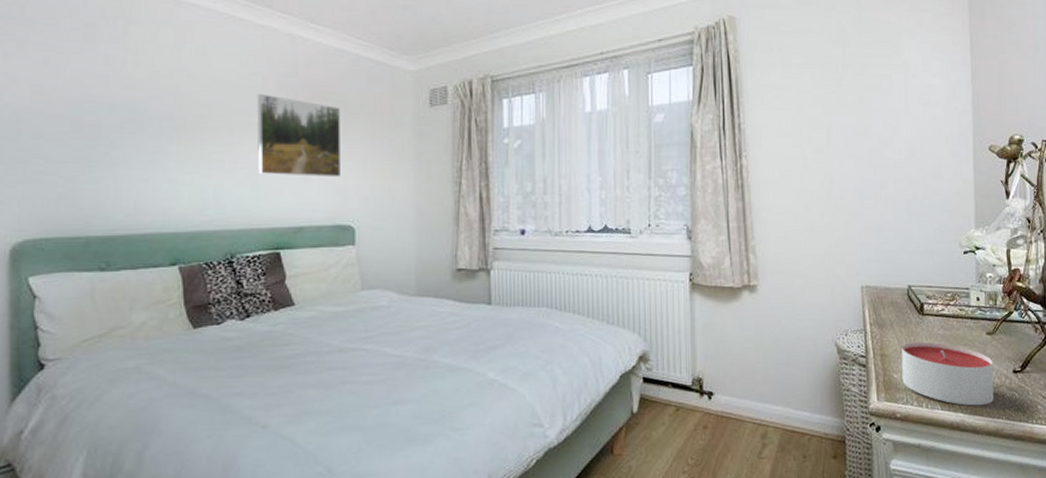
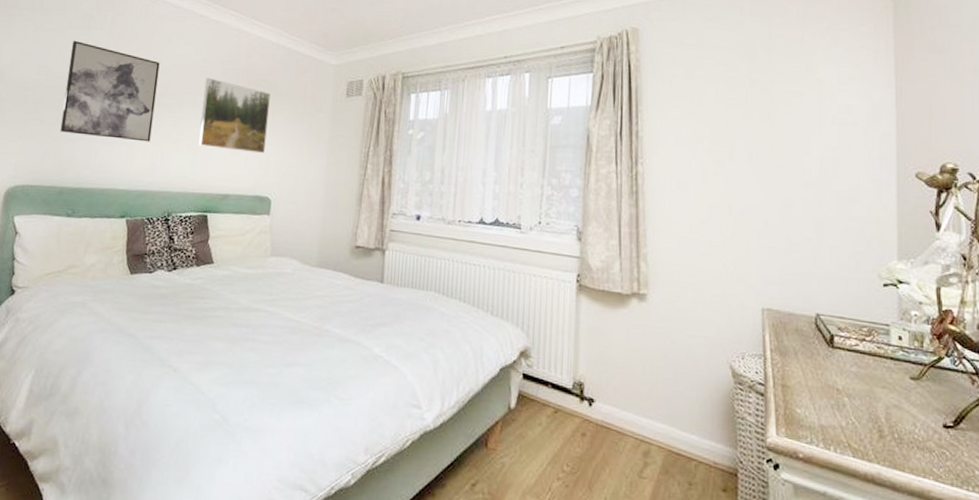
wall art: none [73,56,197,175] -> present [60,40,160,142]
candle: present [902,342,994,406] -> none [806,376,918,460]

